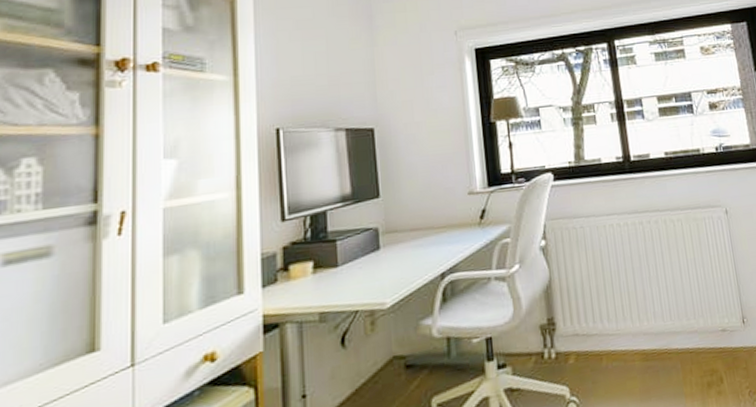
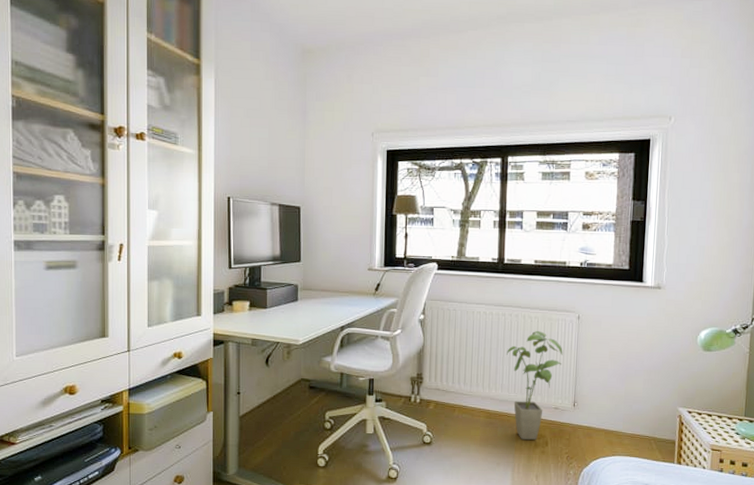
house plant: none [652,236,719,381] -> present [507,331,563,440]

